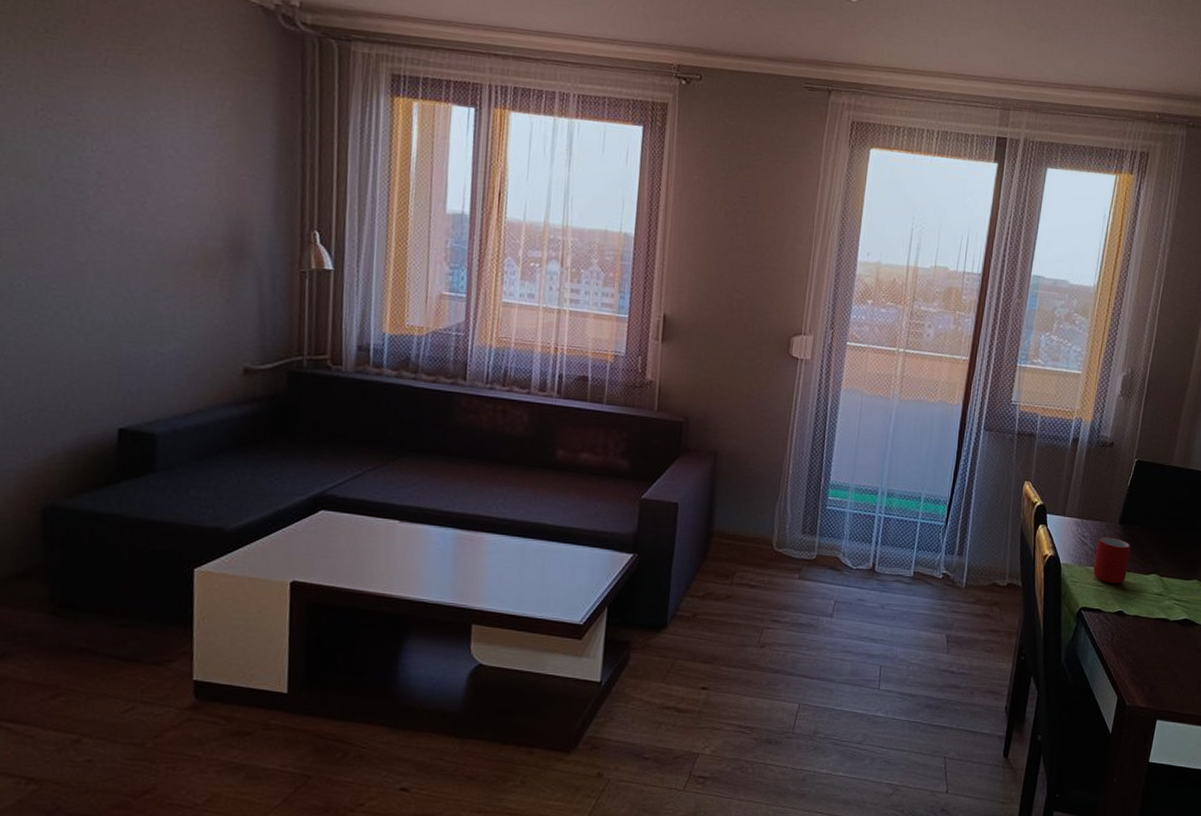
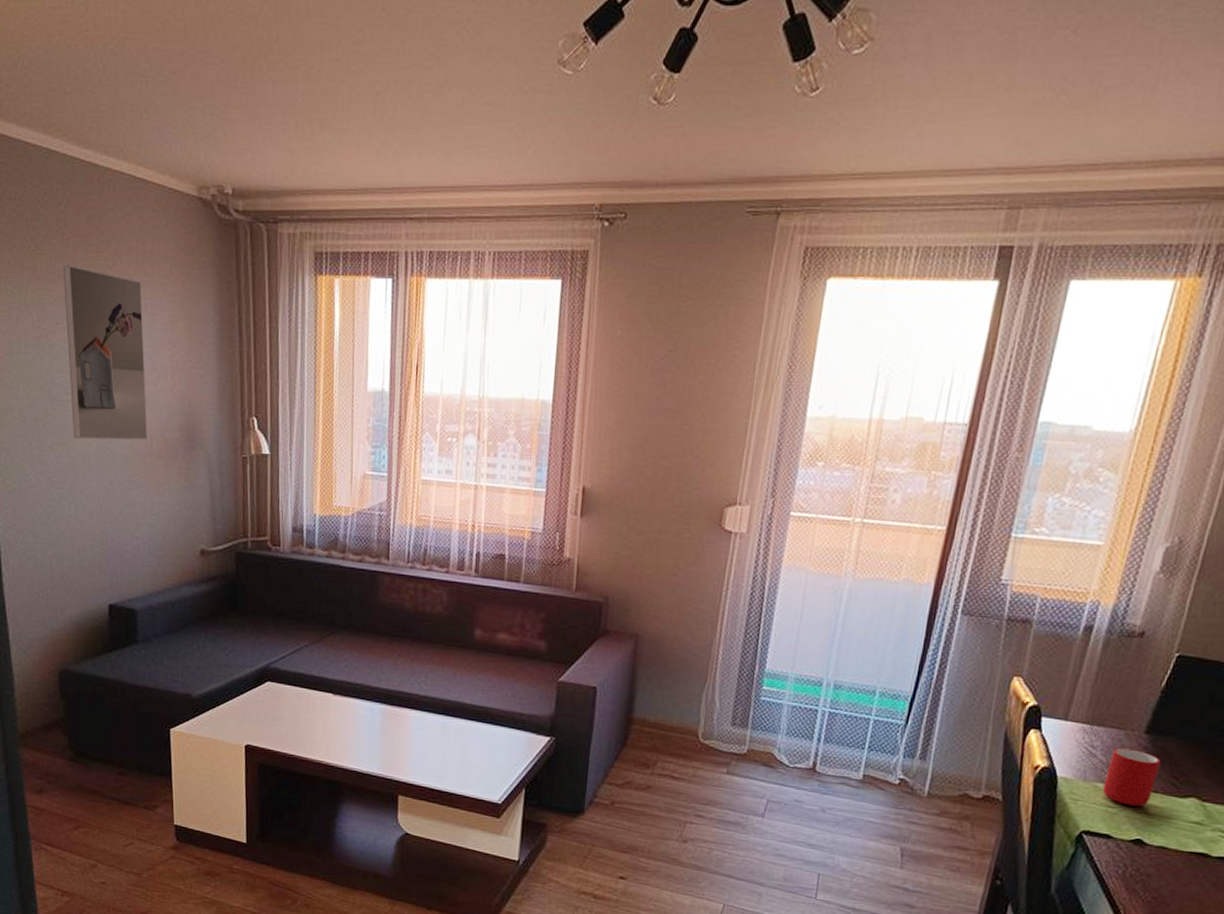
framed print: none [81,53,184,248] -> present [62,265,148,440]

